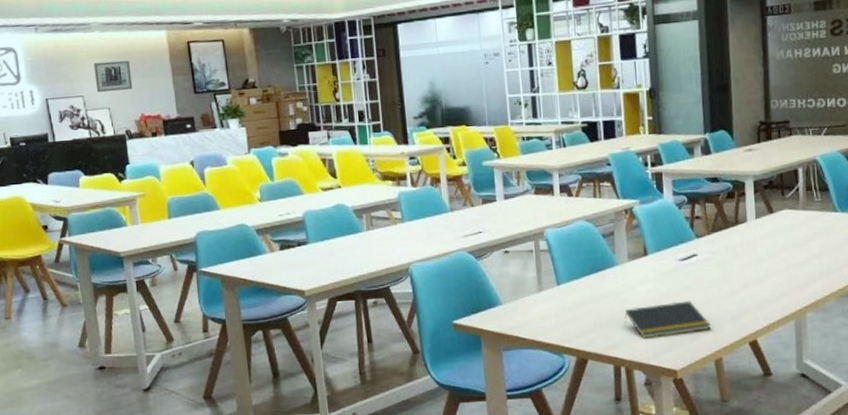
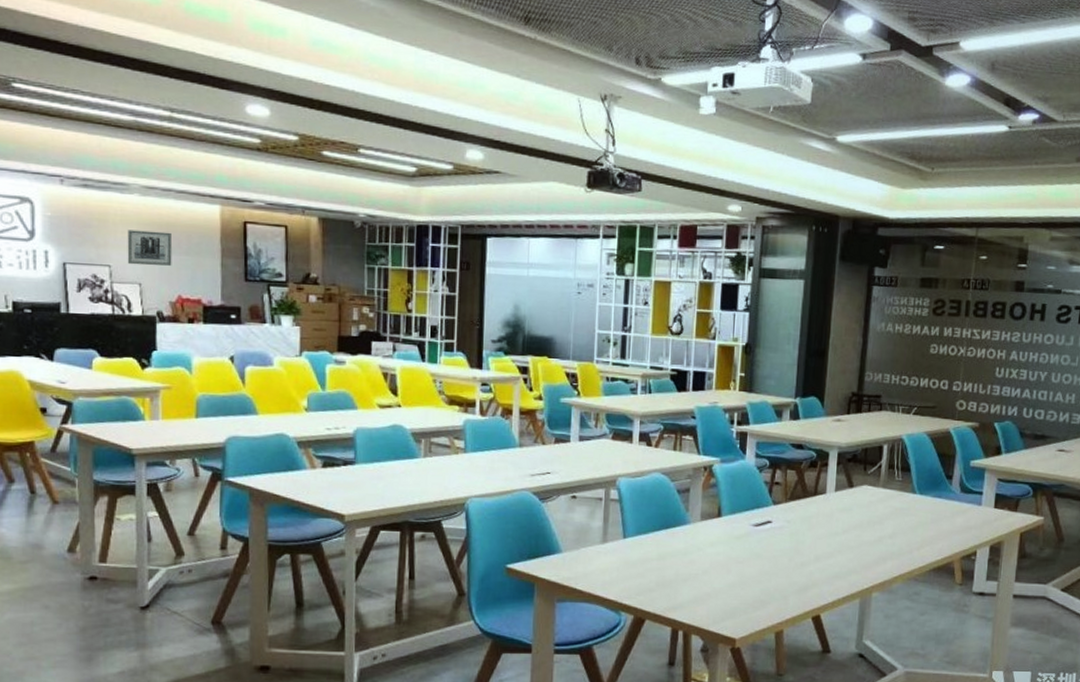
notepad: present [624,300,712,339] -> none [688,568,777,604]

